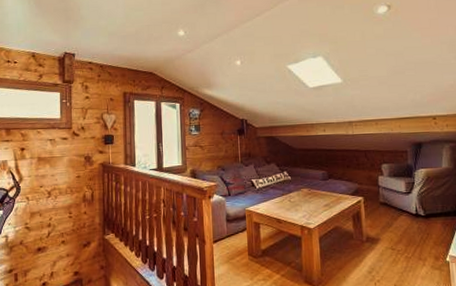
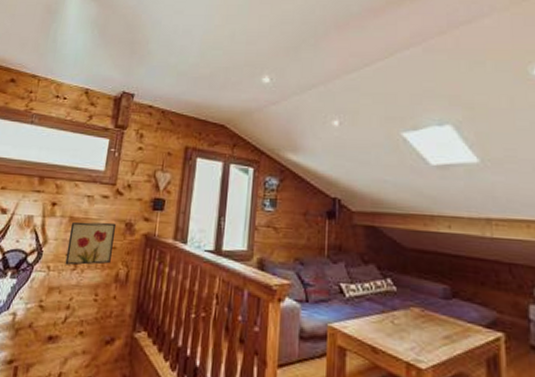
wall art: none [40,158,78,195] -> present [65,222,117,266]

